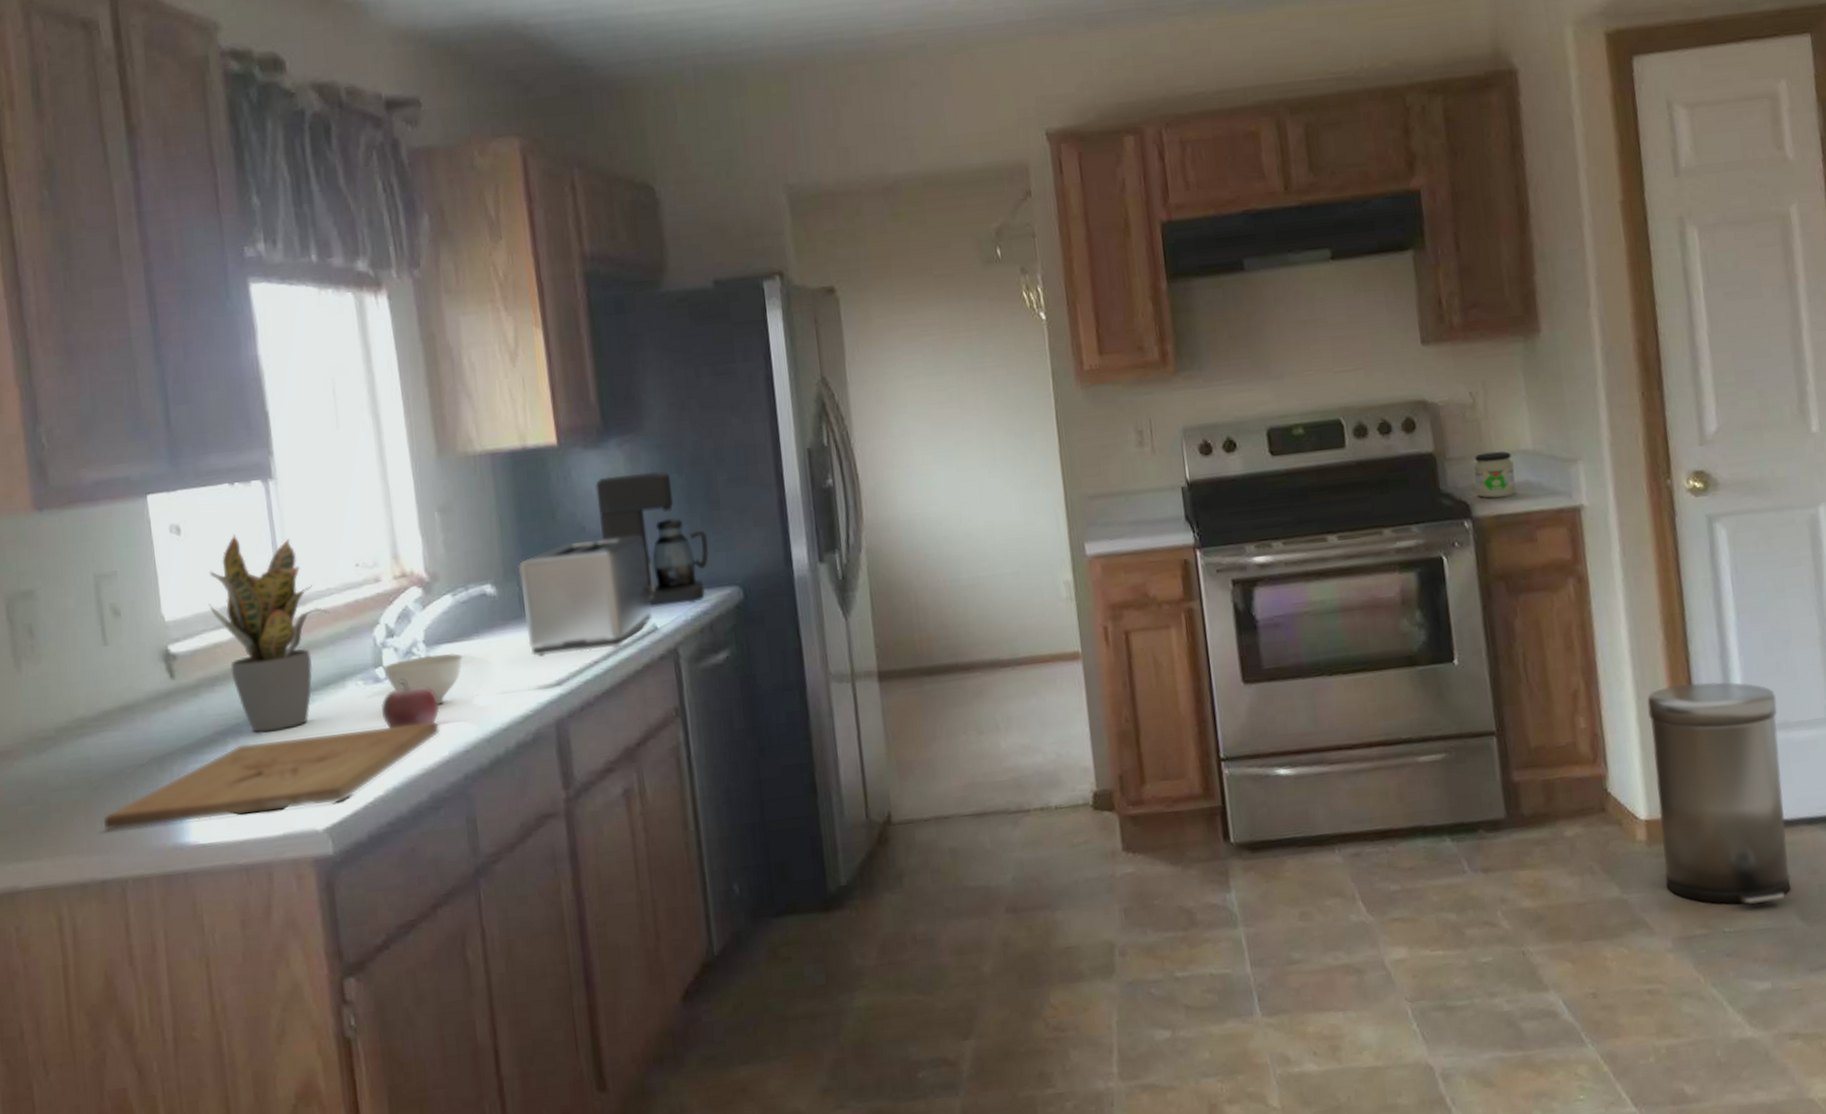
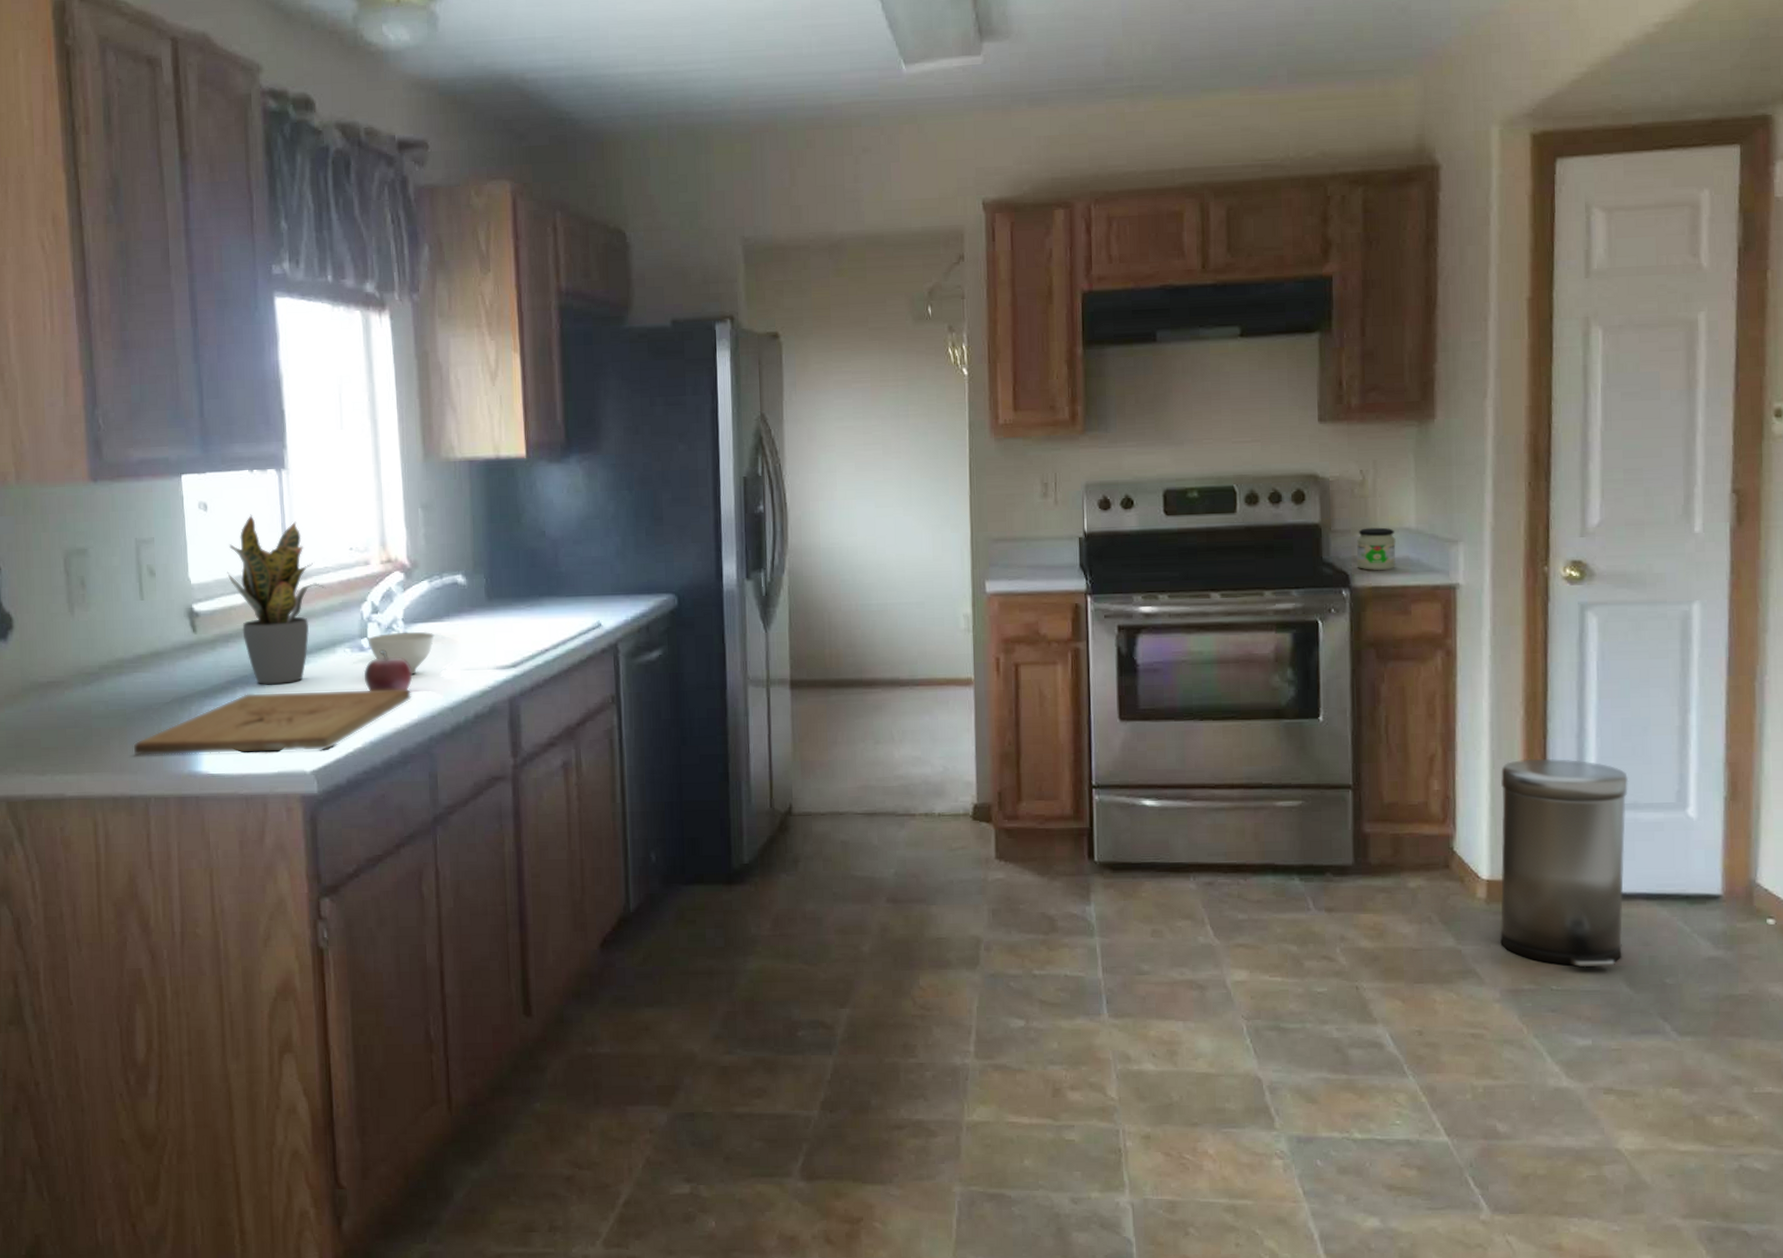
toaster: present [518,534,655,657] -> none [486,541,601,641]
coffee maker: present [595,471,709,608] -> none [556,487,650,607]

